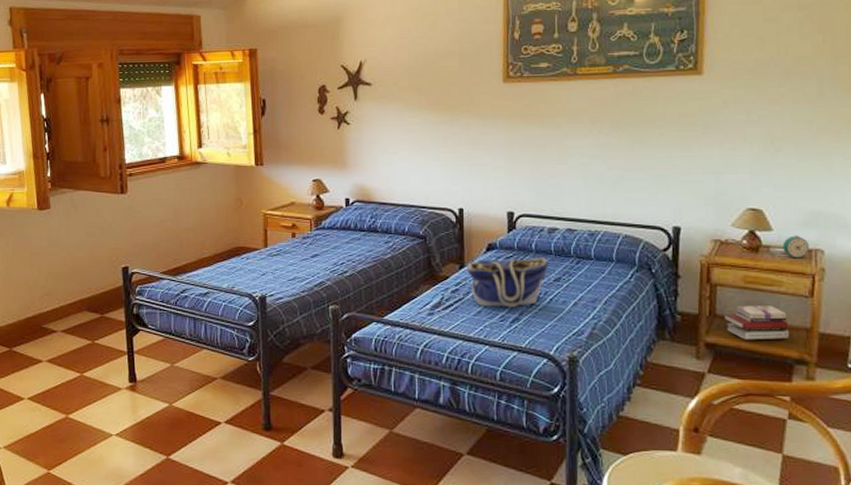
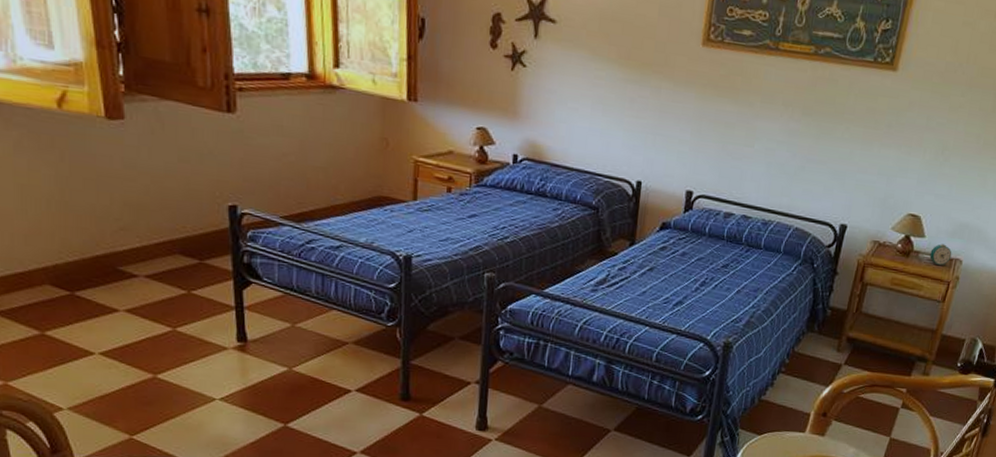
tote bag: present [465,257,548,308] -> none [635,238,719,291]
books: present [724,305,790,341] -> none [867,305,920,340]

